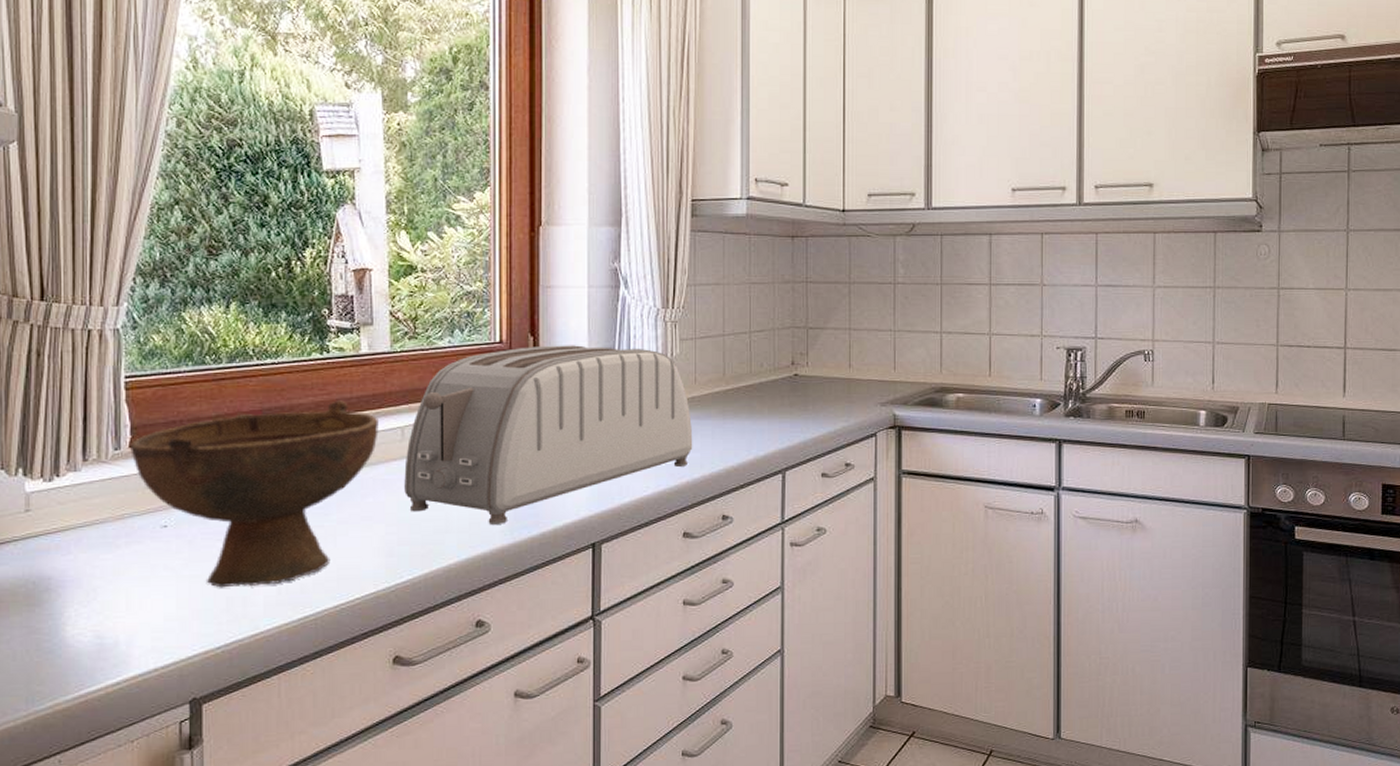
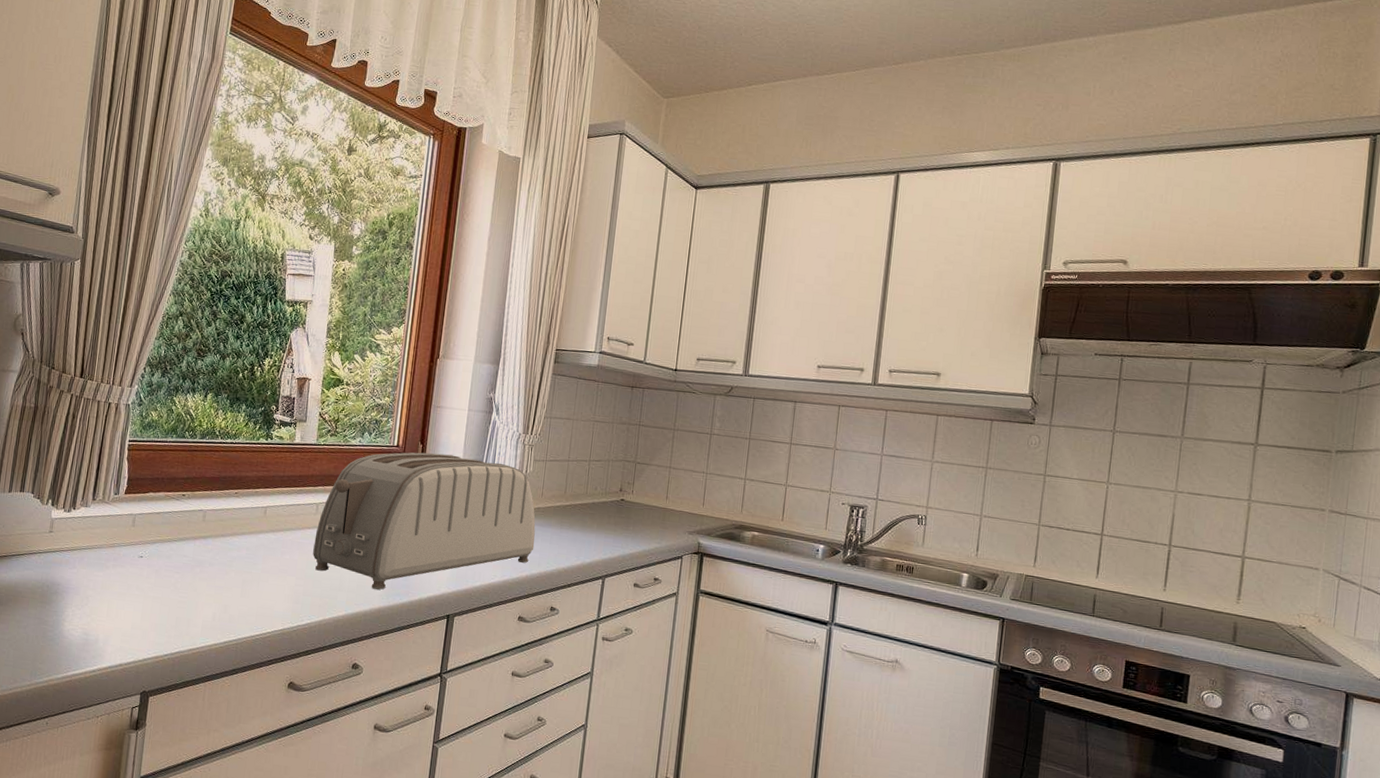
bowl: present [130,400,379,588] -> none [125,477,301,613]

